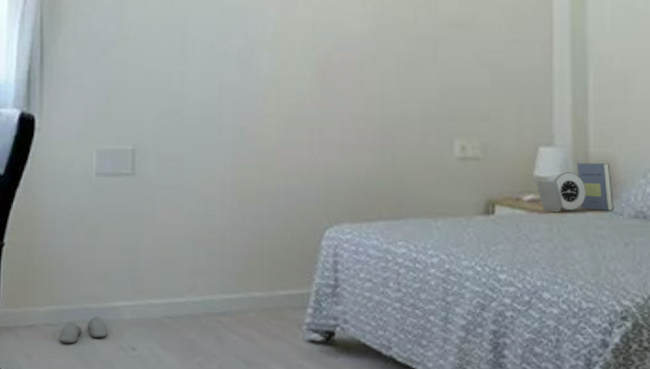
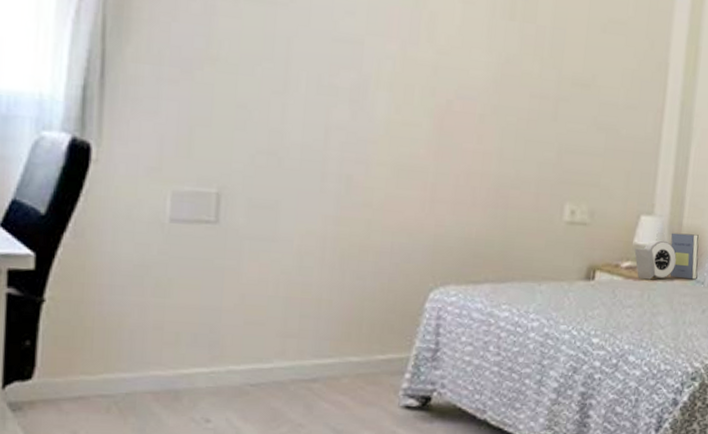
slippers: present [60,316,108,344] -> none [115,385,178,417]

